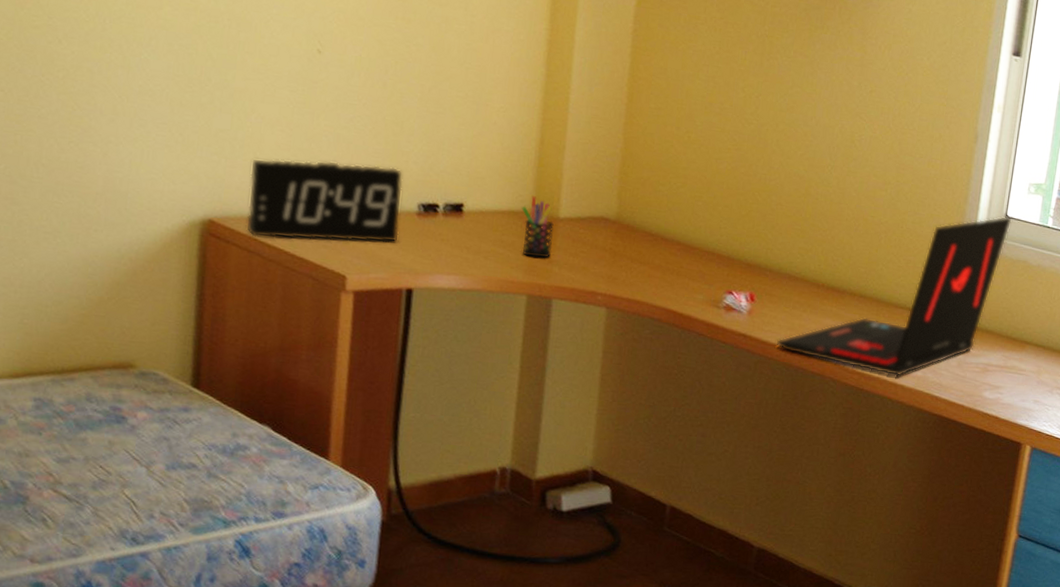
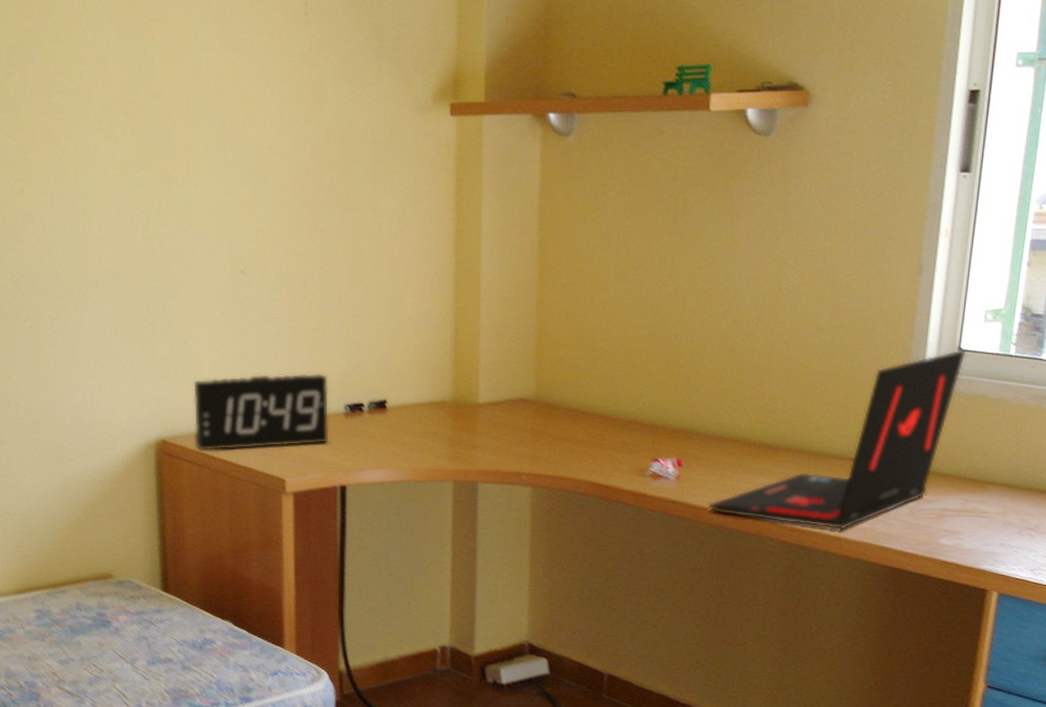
pen holder: present [522,196,554,258] -> none [442,385,474,444]

